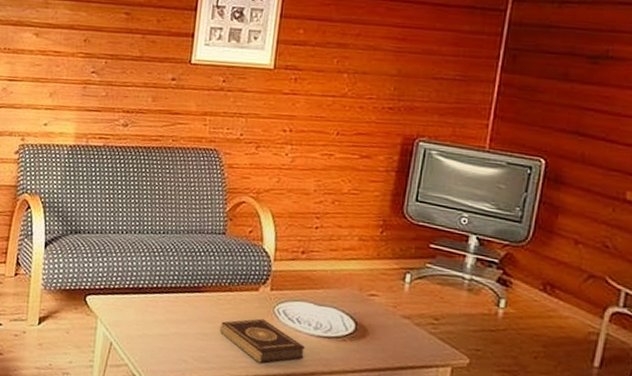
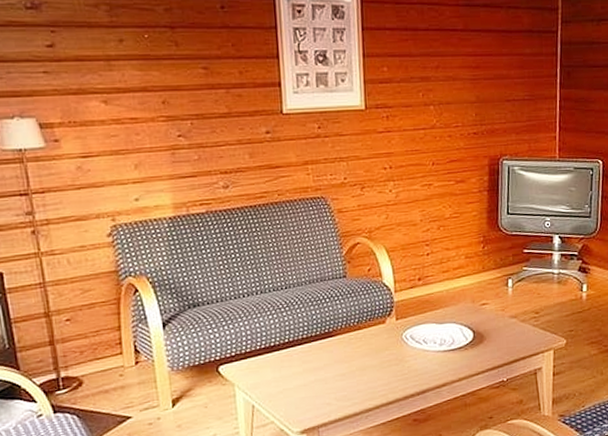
book: present [220,318,305,363] -> none [356,347,434,388]

